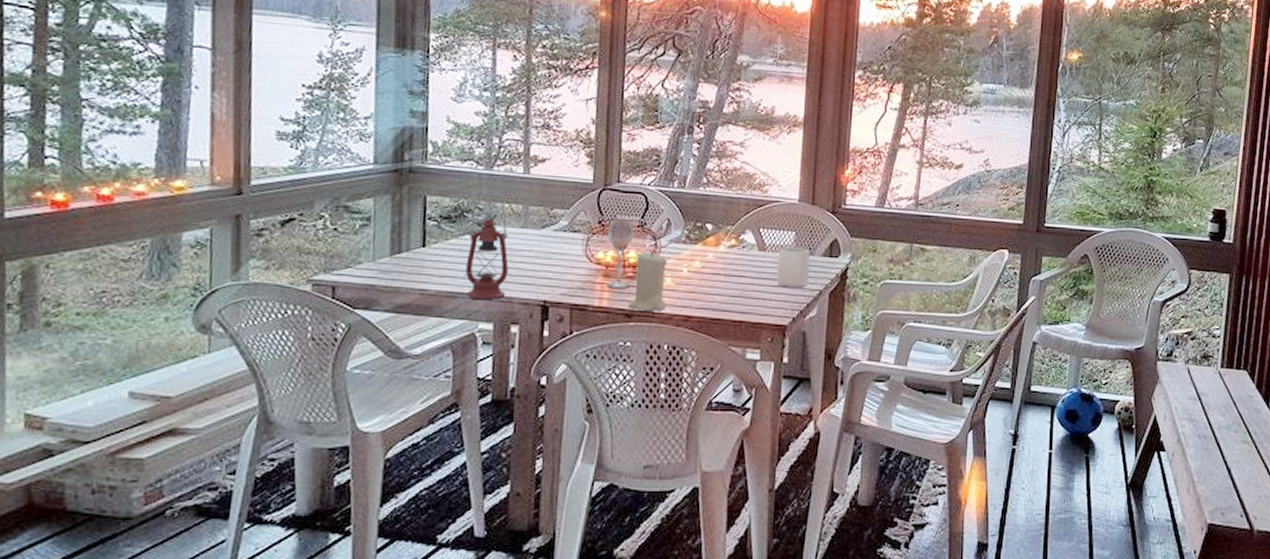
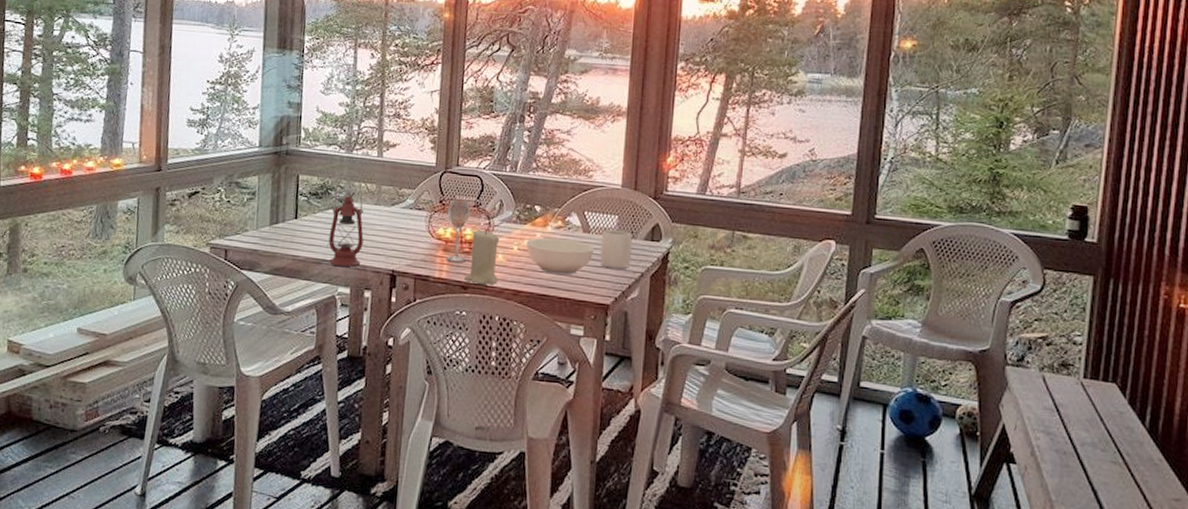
bowl: none [696,257,771,296] -> present [525,237,595,275]

